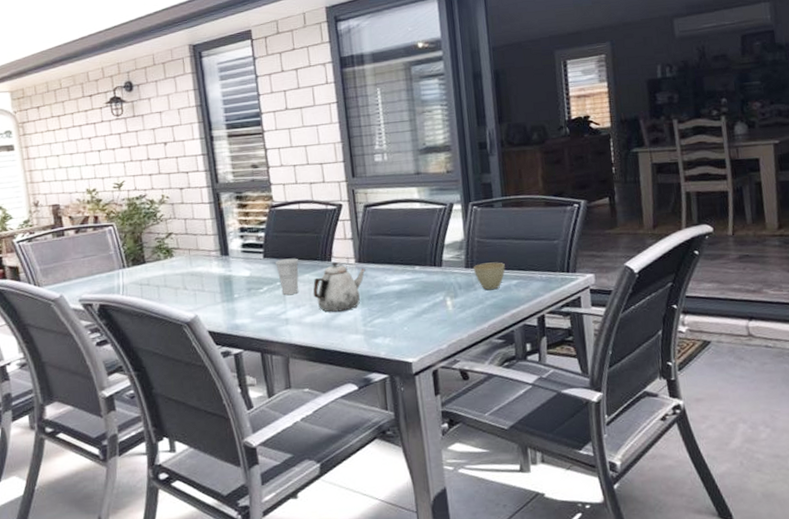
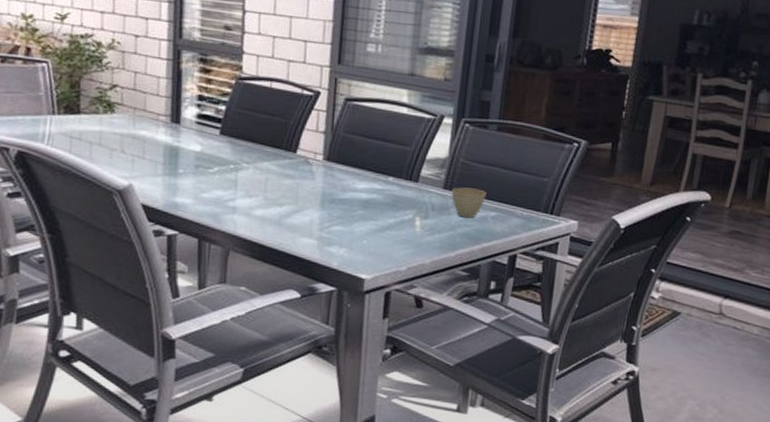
cup: present [275,258,299,296] -> none [231,140,260,182]
teapot: present [313,262,366,312] -> none [269,155,333,211]

